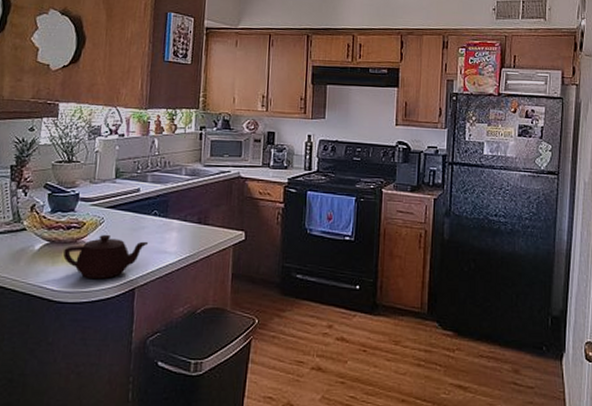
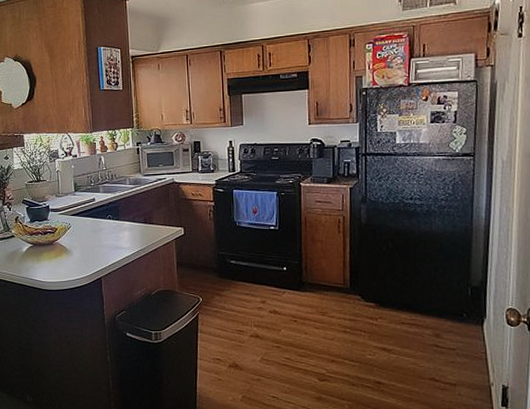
teapot: present [63,234,149,280] -> none [44,236,108,272]

